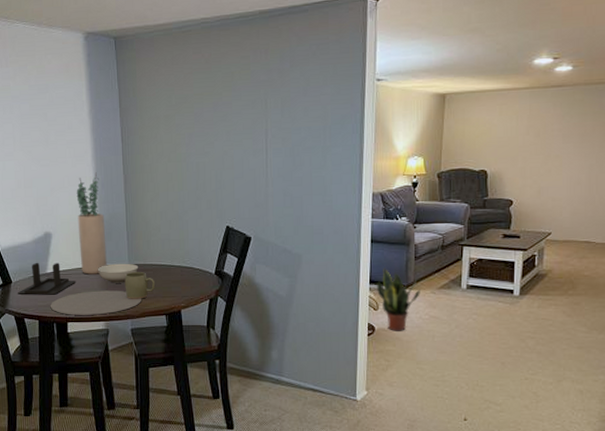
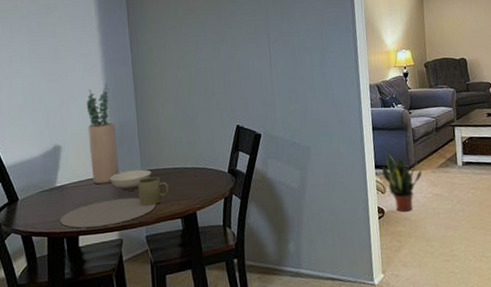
napkin holder: present [18,262,75,295] -> none [25,175,87,212]

